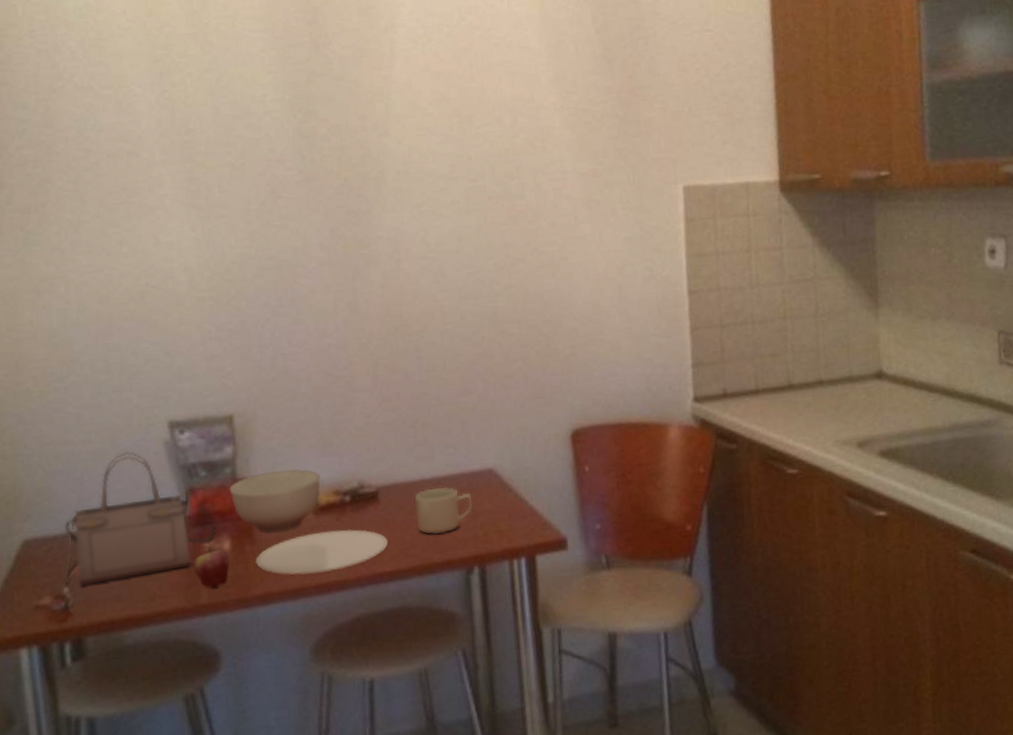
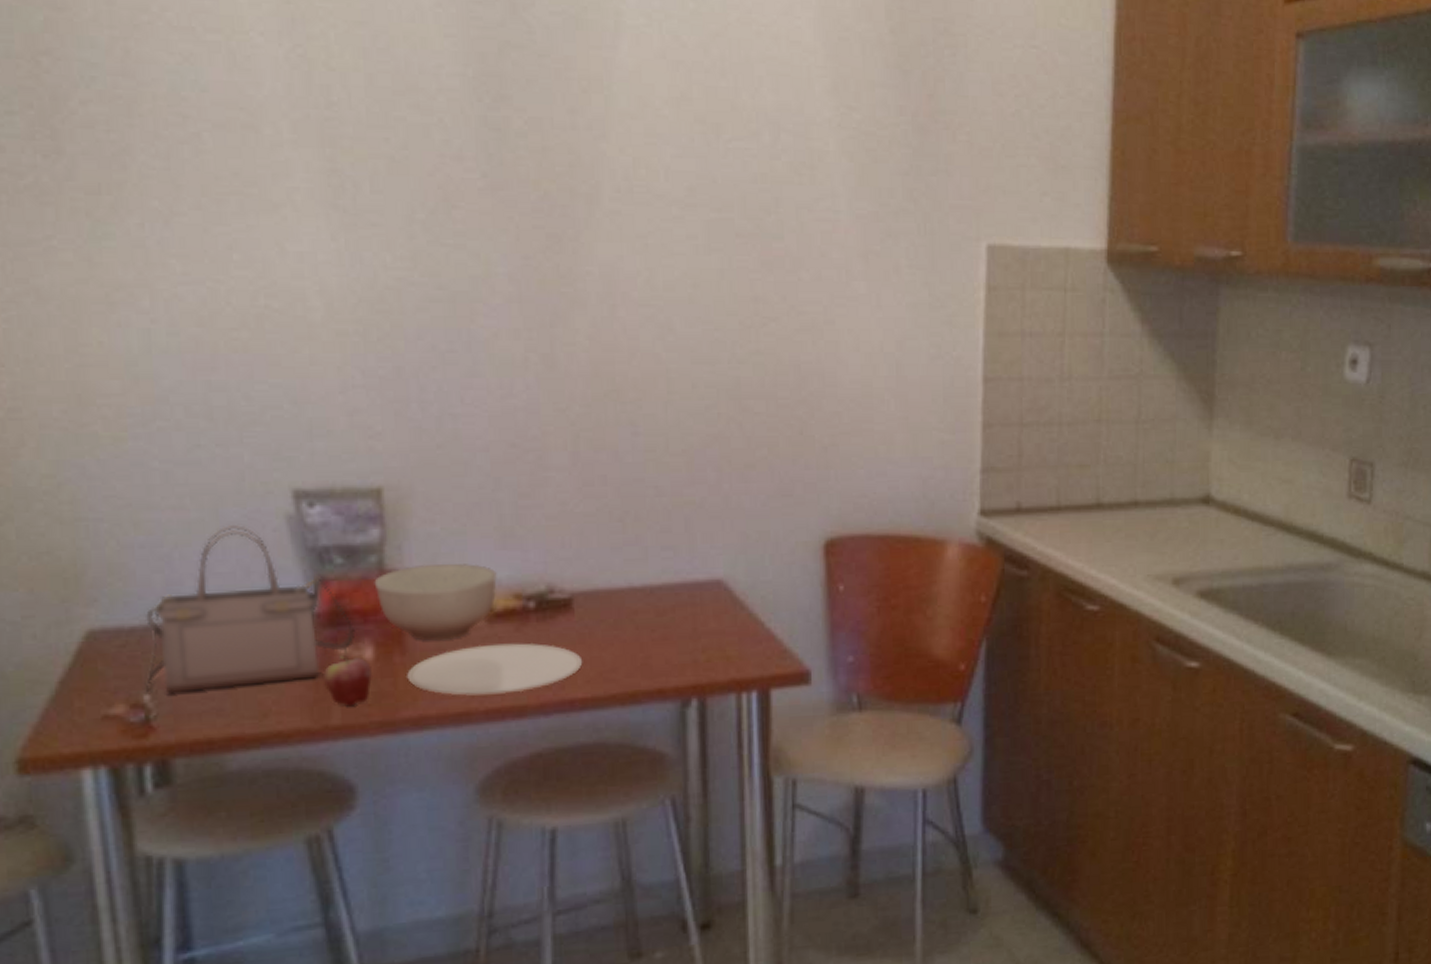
mug: present [415,486,473,535] -> none [620,598,695,657]

